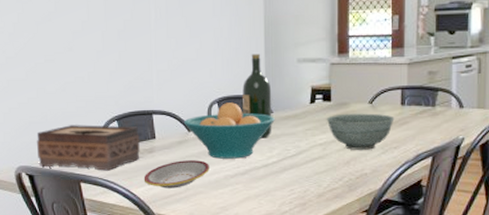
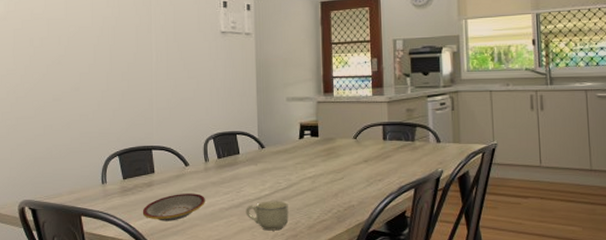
tissue box: present [36,125,140,171] -> none [41,160,139,204]
fruit bowl: present [183,102,275,159] -> none [181,138,267,192]
wine bottle: present [242,53,272,138] -> none [236,93,265,172]
cup: none [252,168,297,199] -> present [245,201,289,231]
bowl: present [326,113,395,150] -> none [314,147,378,183]

